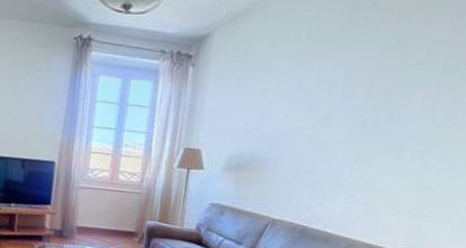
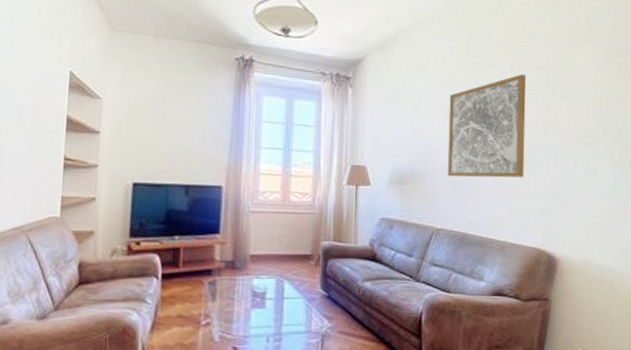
wall art: none [293,49,418,172] -> present [447,74,527,178]

